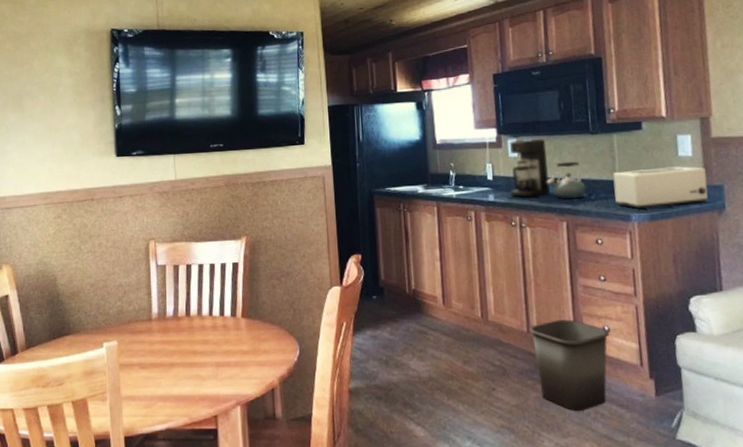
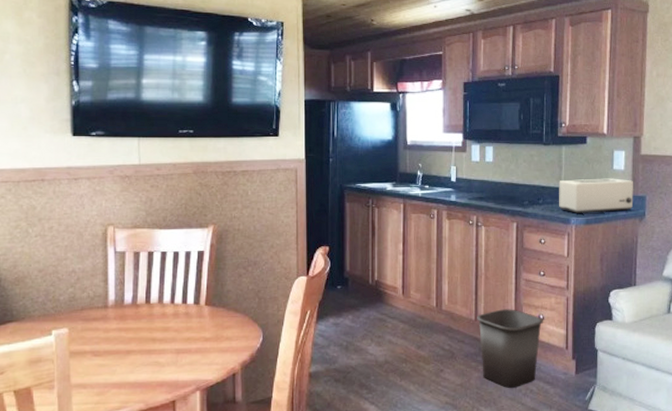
coffee maker: present [510,138,551,198] -> none [471,145,506,199]
kettle: present [546,161,587,199] -> none [502,168,536,201]

